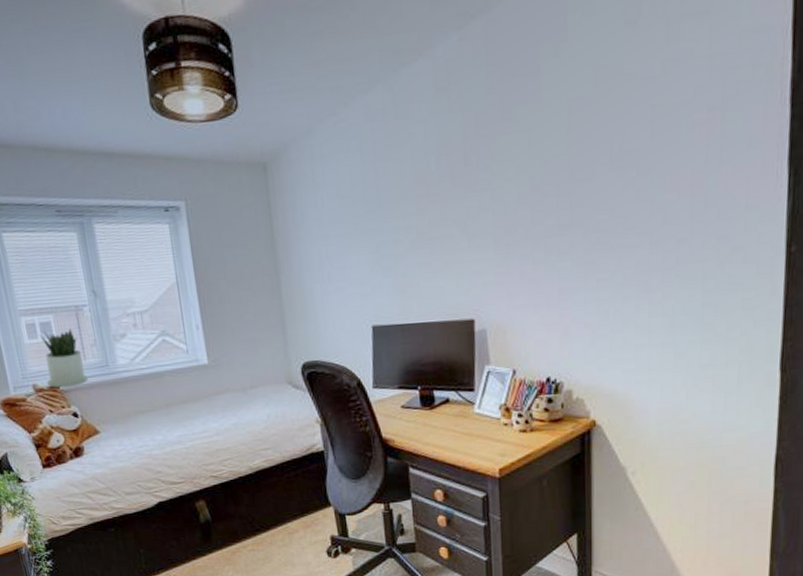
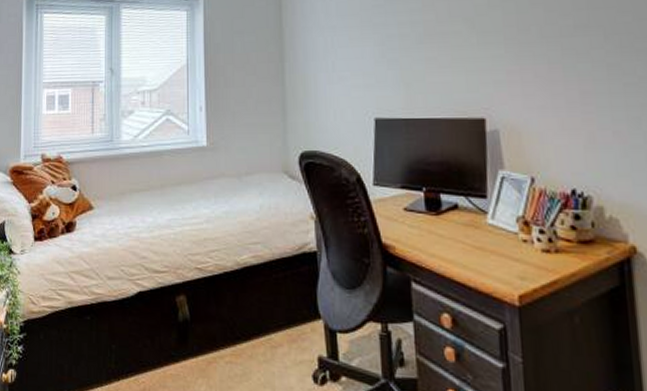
planter: present [39,328,89,389] -> none [53,102,93,160]

